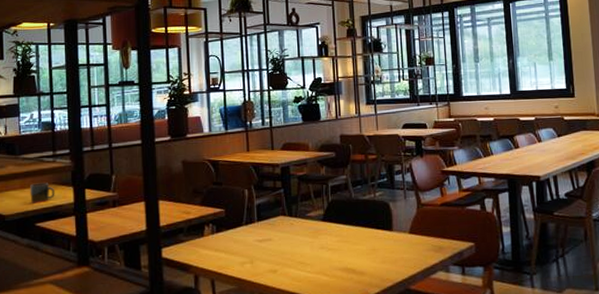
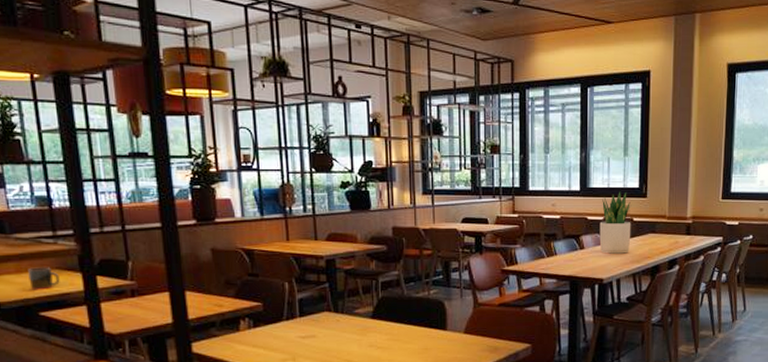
planter: none [531,93,563,152] -> present [599,191,631,254]

